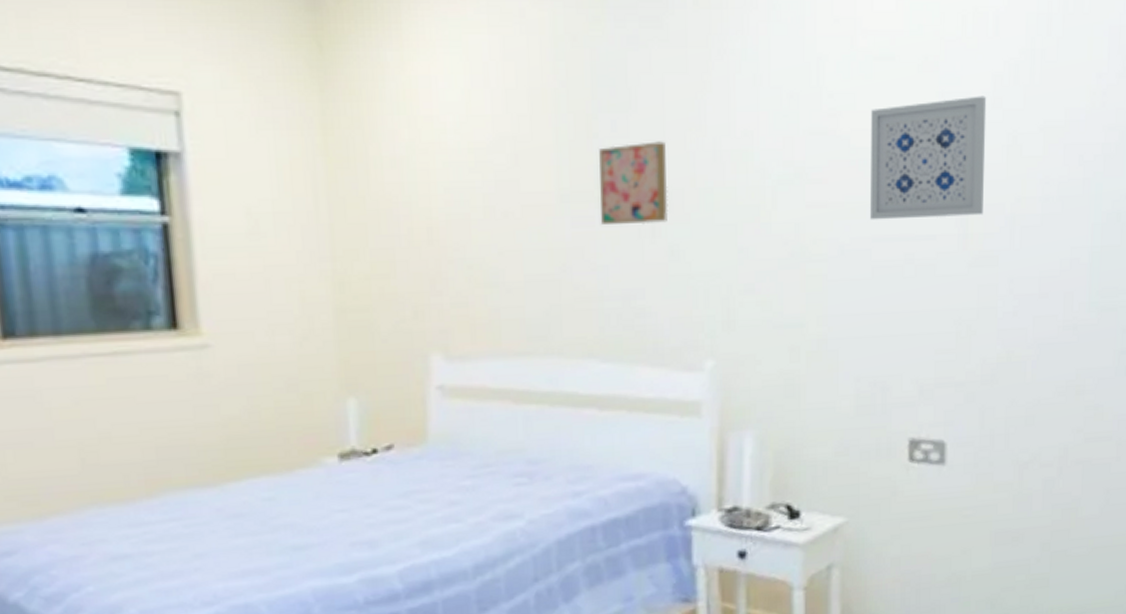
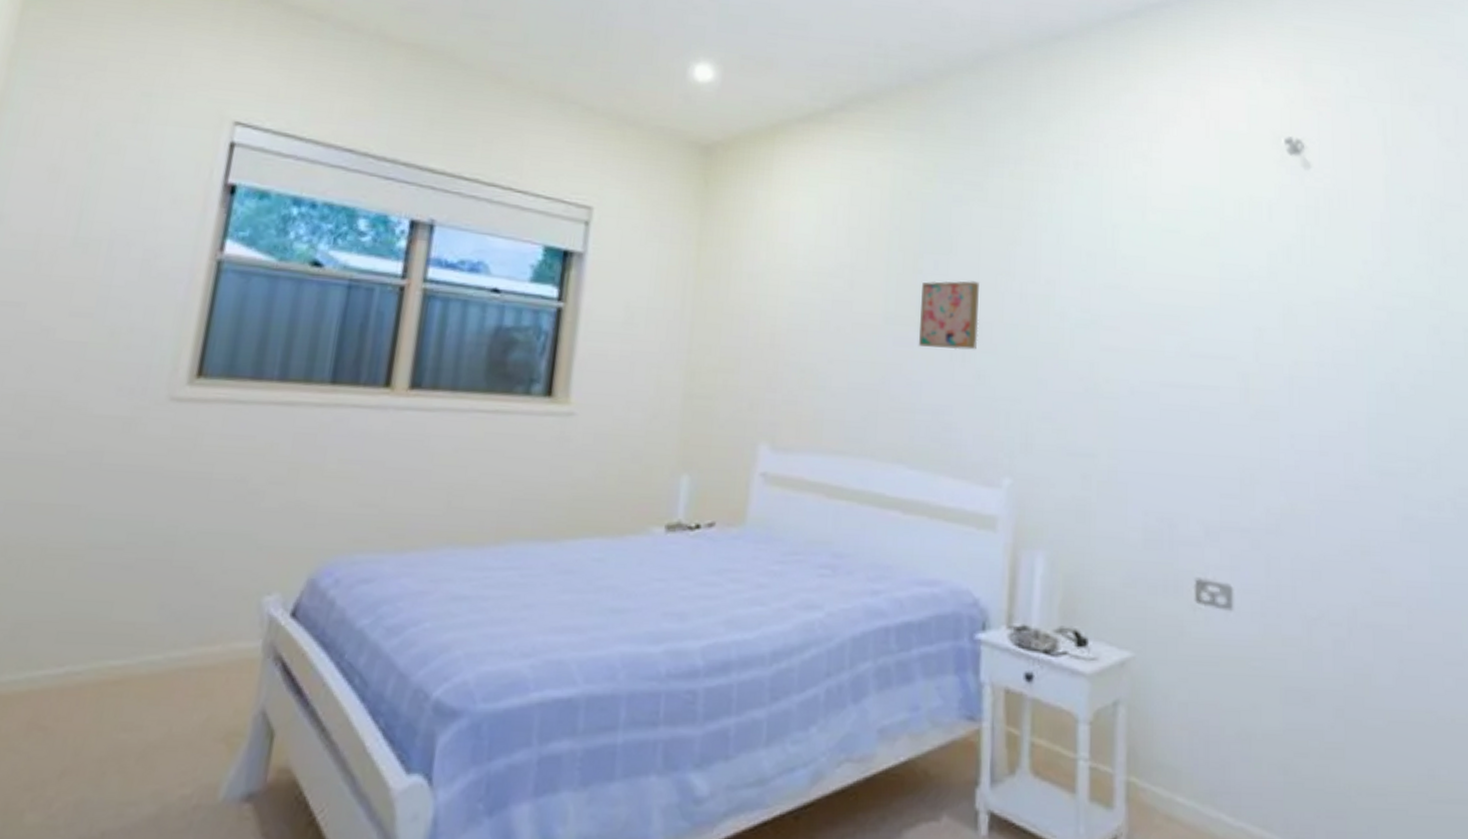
wall art: present [869,95,987,220] -> none [1157,269,1264,373]

